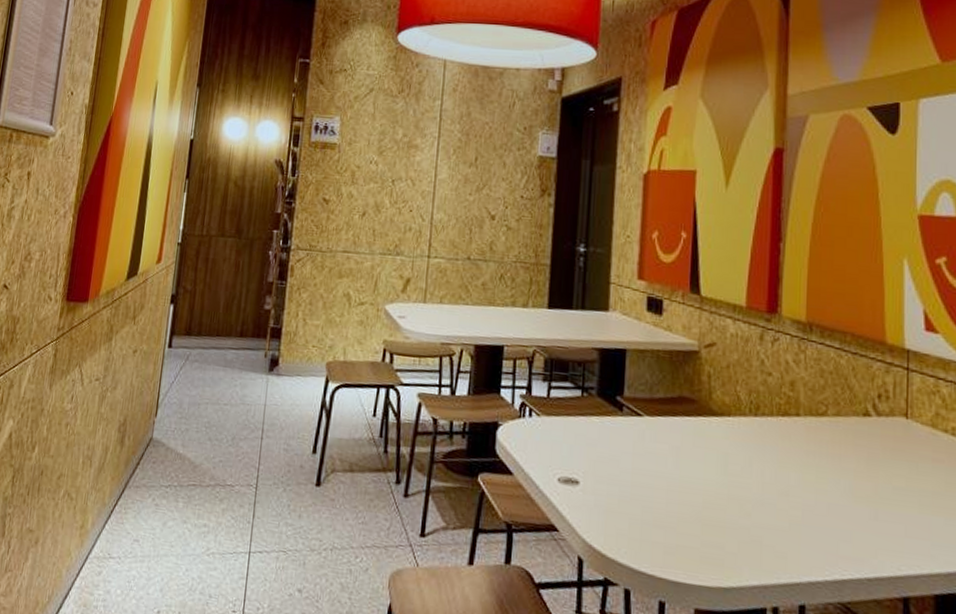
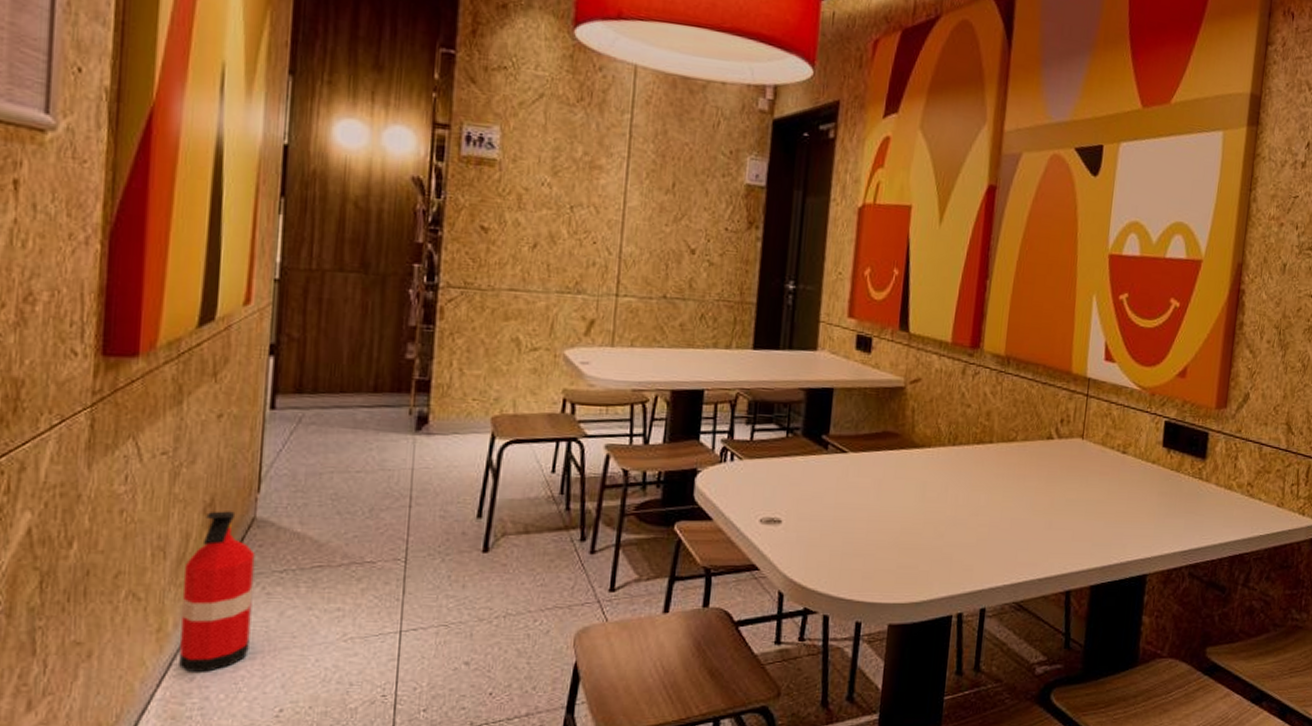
fire extinguisher: none [92,430,150,569] -> present [179,511,256,672]

